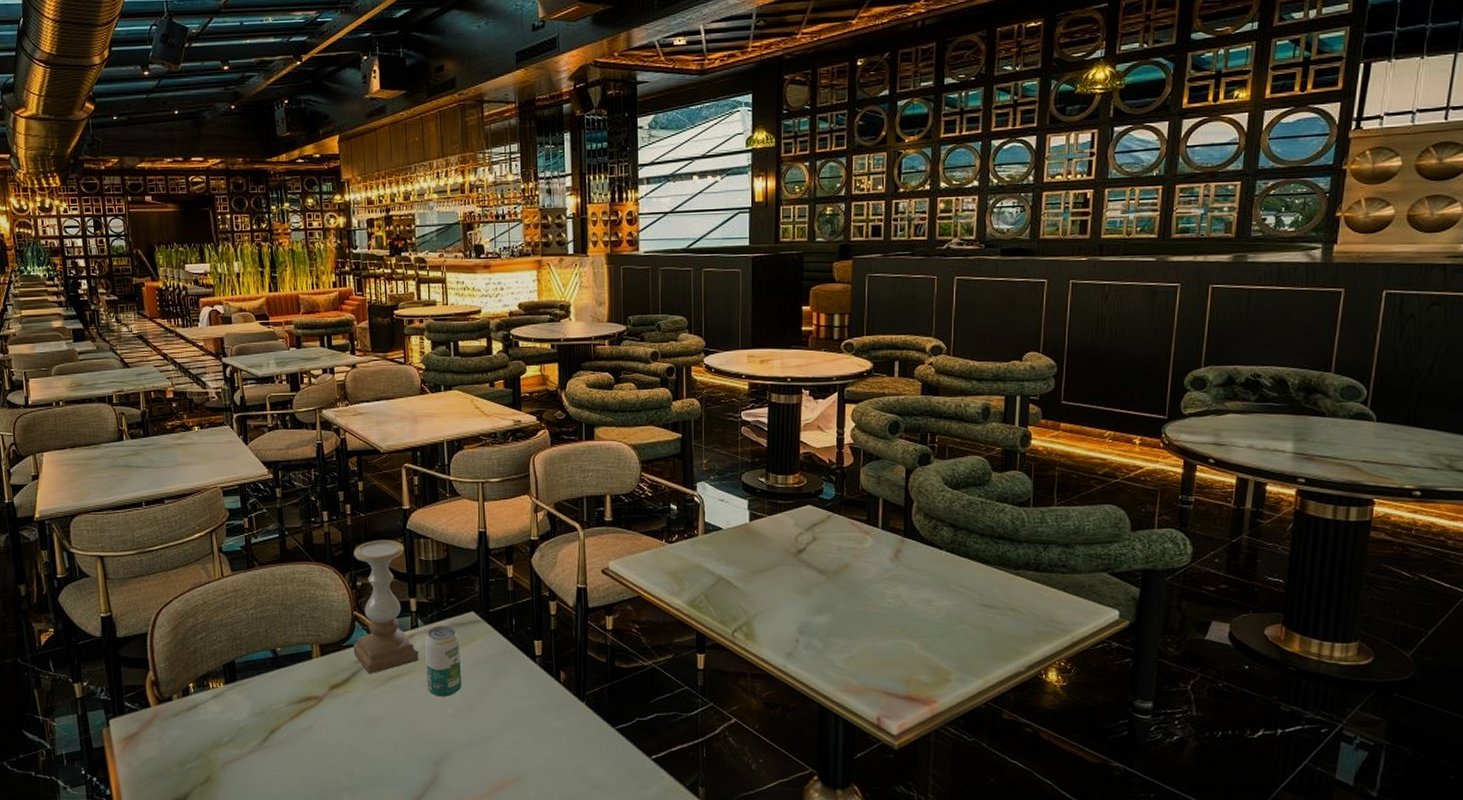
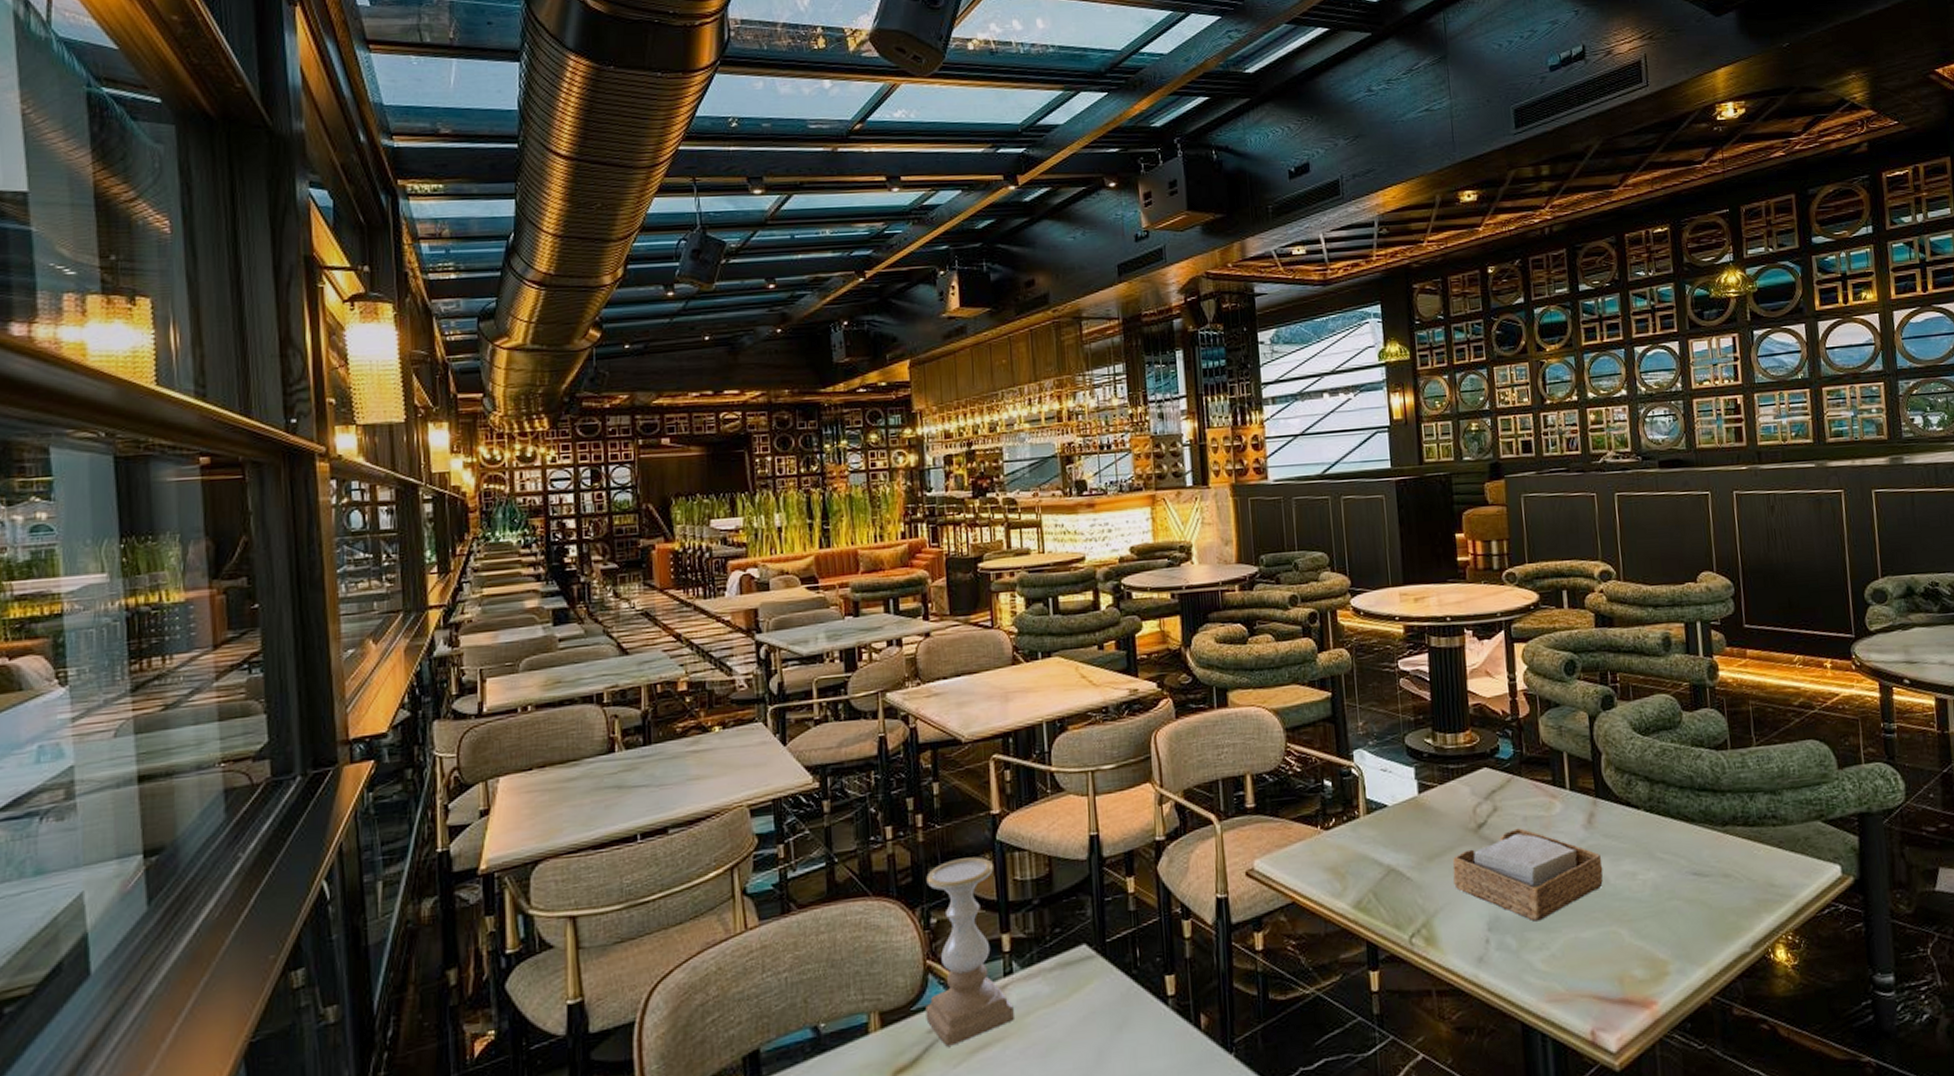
beverage can: present [425,625,462,697] -> none [1022,966,1073,1069]
napkin holder: none [773,556,903,630] -> present [1452,828,1603,922]

